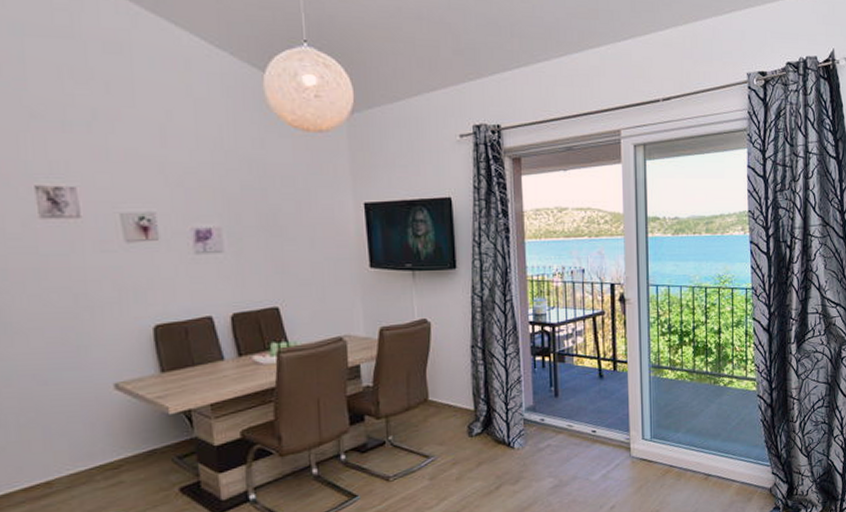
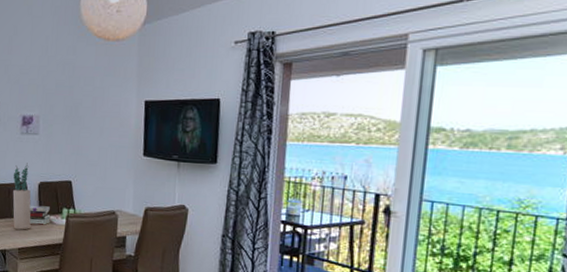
vase: none [191,290,226,381] -> present [12,163,31,231]
books: none [221,343,256,371] -> present [29,205,51,226]

